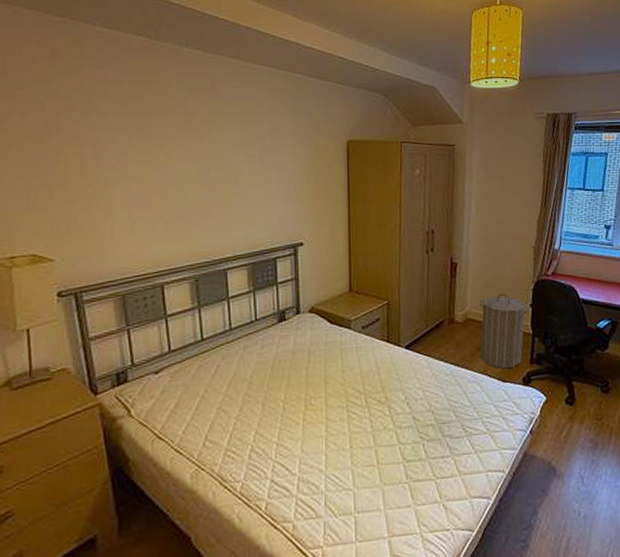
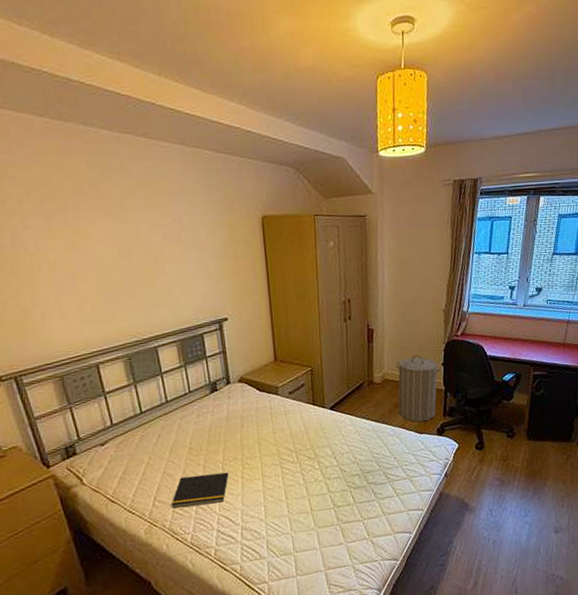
notepad: none [223,412,290,451] -> present [171,472,229,508]

